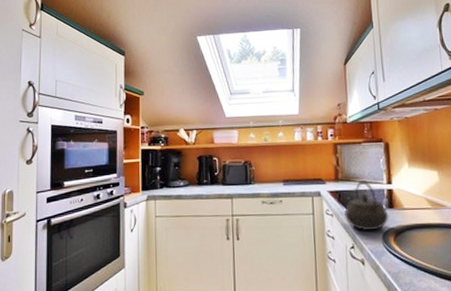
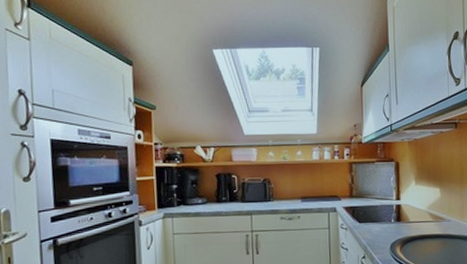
kettle: present [344,180,389,231] -> none [357,196,397,243]

